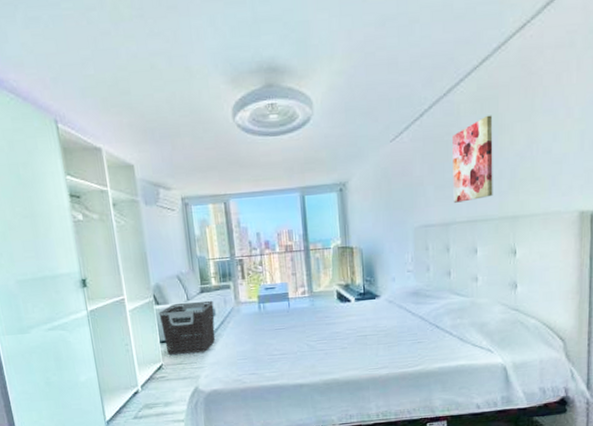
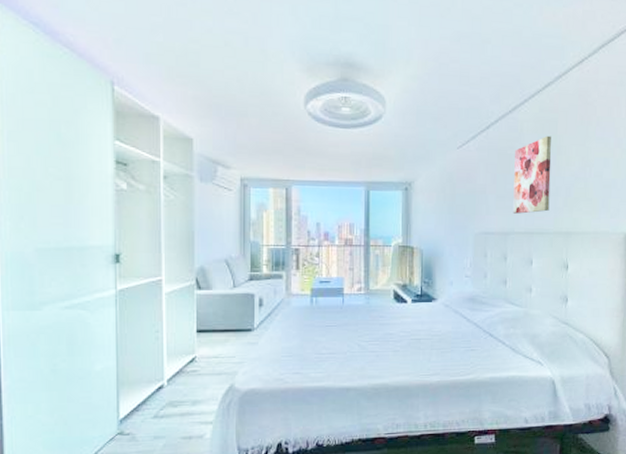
clothes hamper: present [158,300,215,356] -> none [199,289,262,347]

